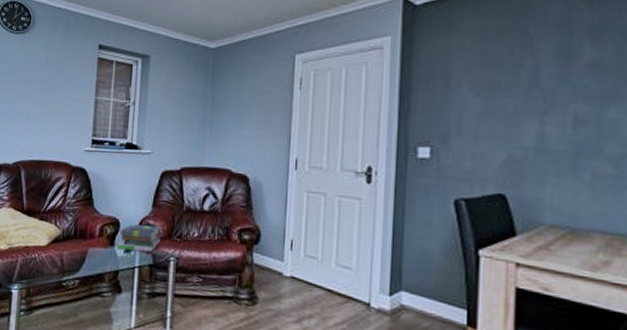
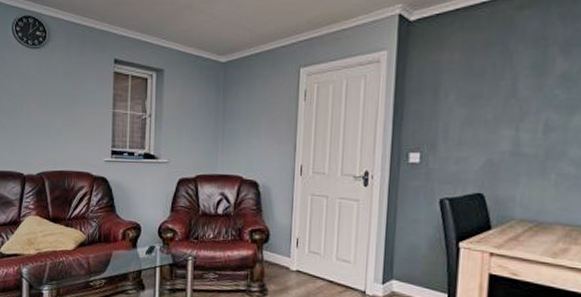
books: present [116,224,160,252] -> none [138,227,179,253]

